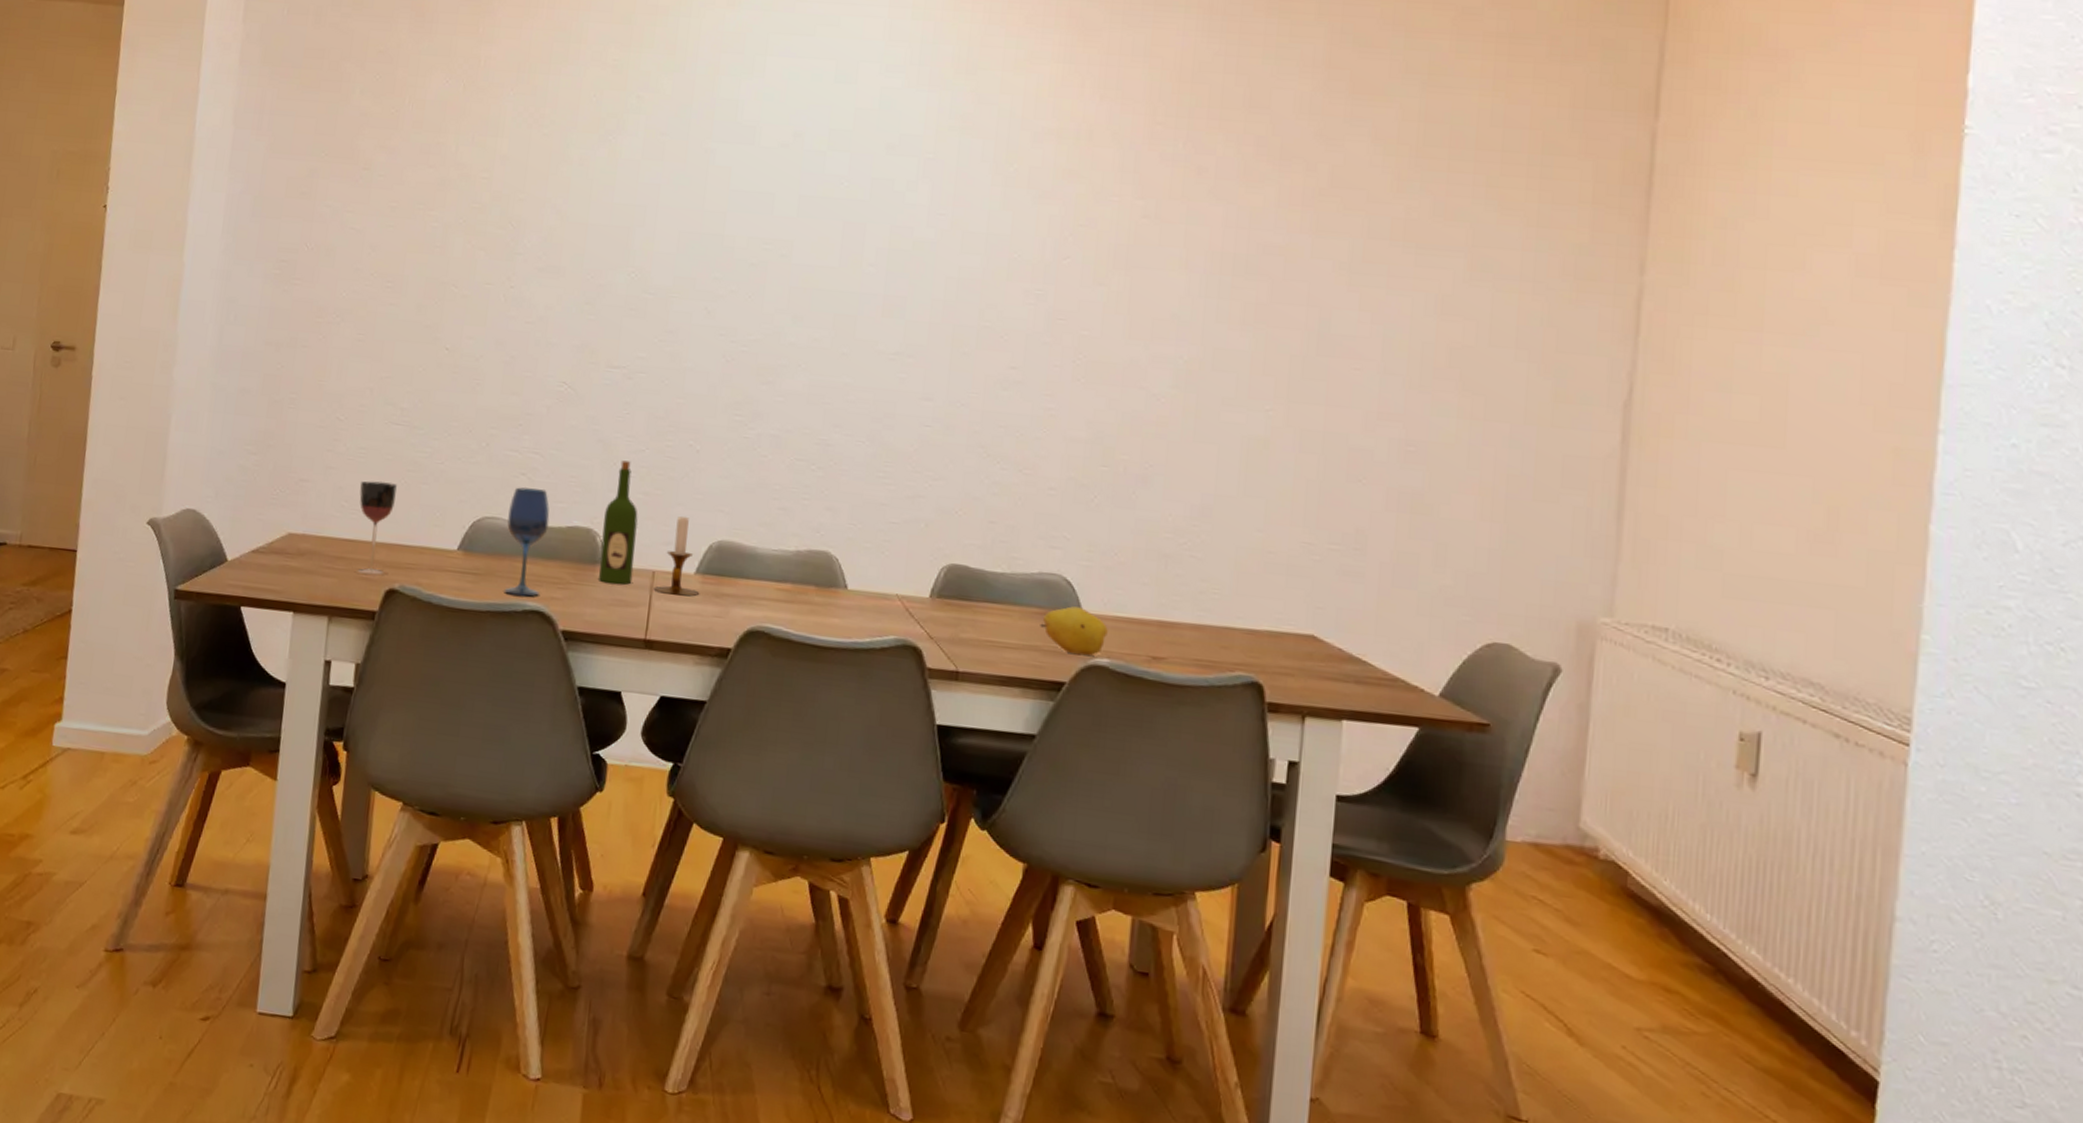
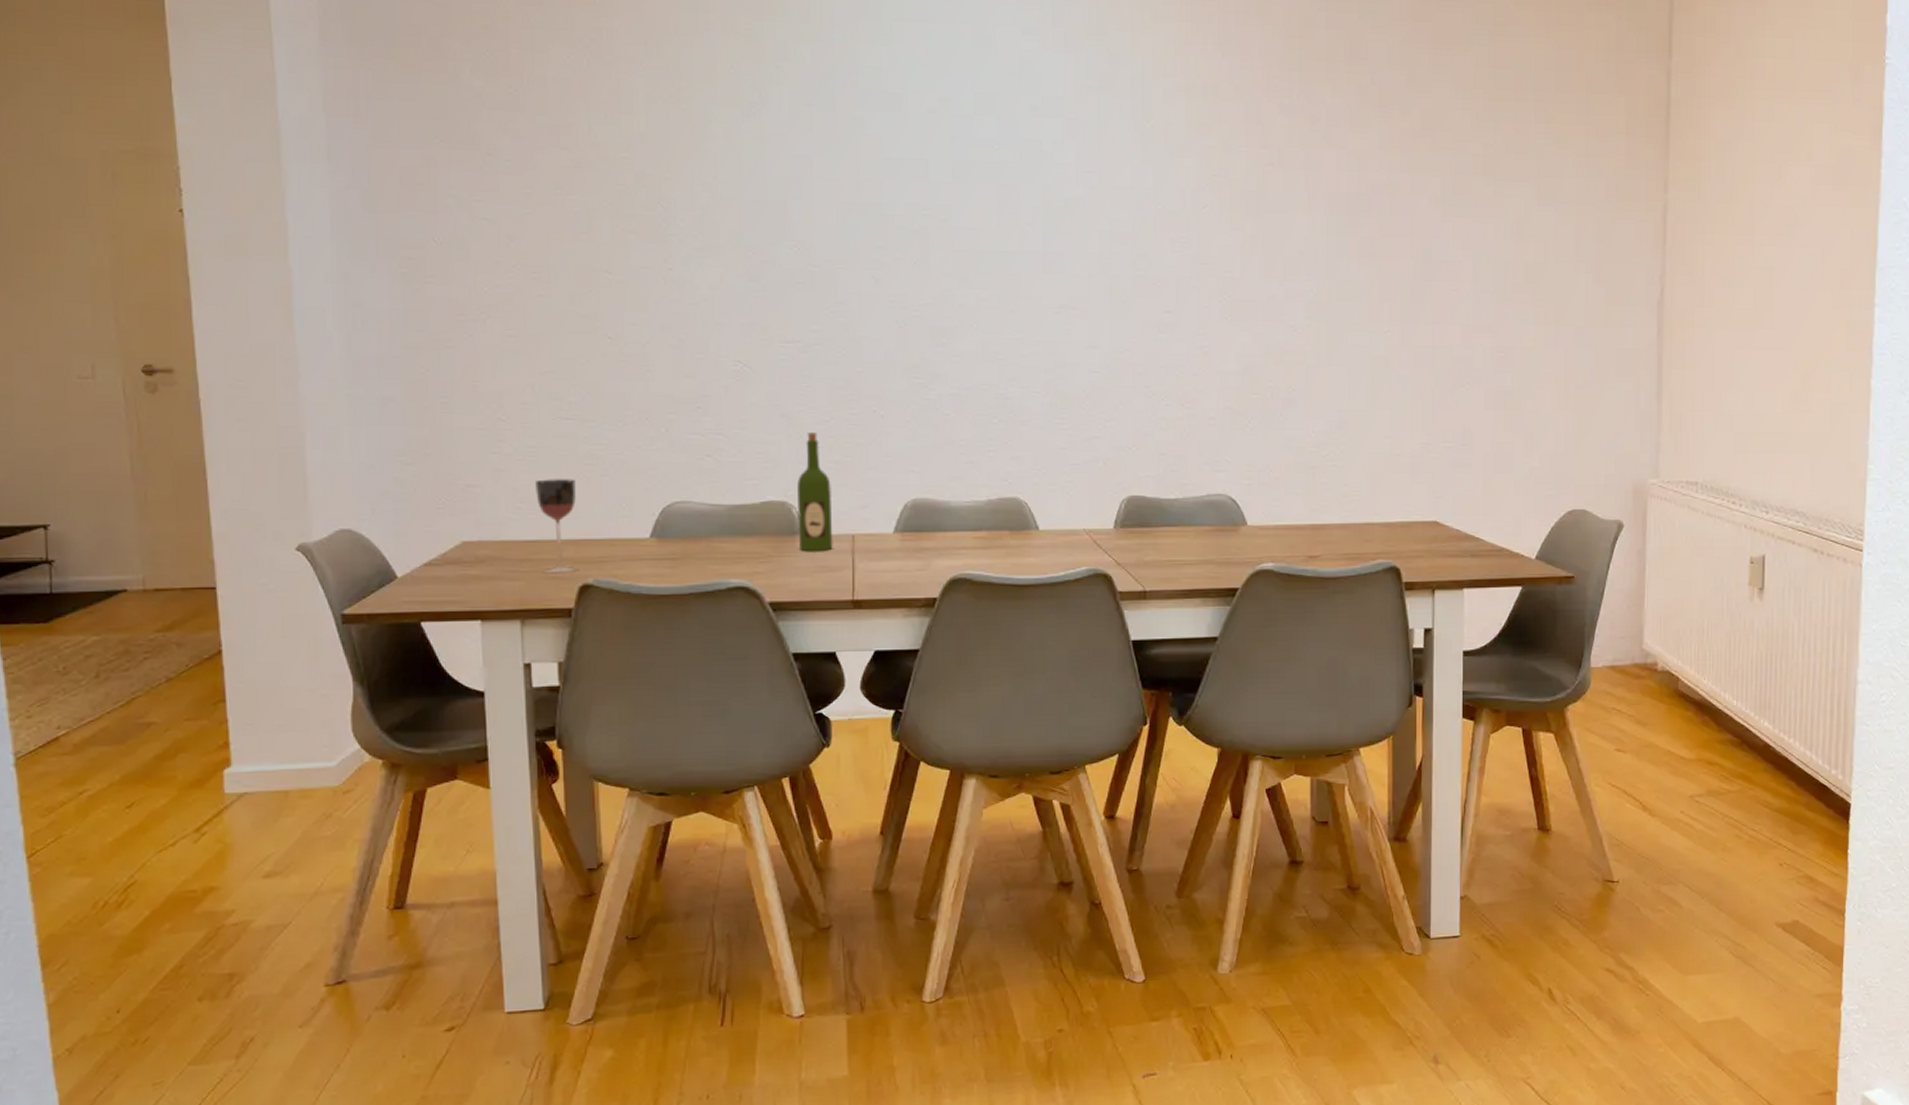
wineglass: present [504,487,550,597] -> none [699,469,742,574]
candlestick: present [653,516,699,597] -> none [855,479,900,555]
fruit: present [1040,606,1108,656] -> none [1212,521,1270,563]

